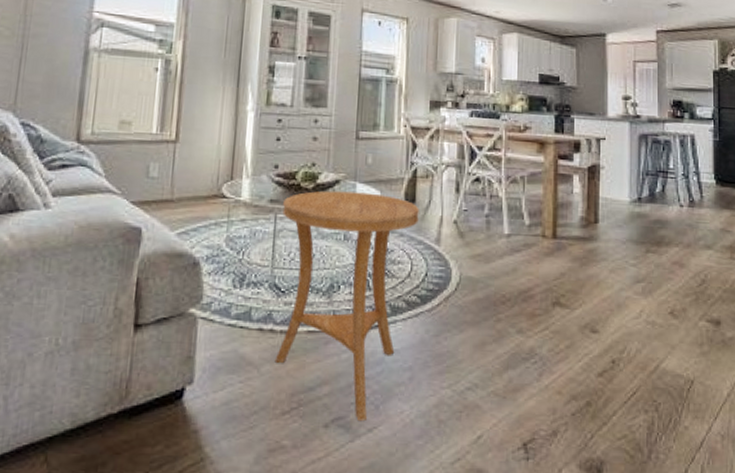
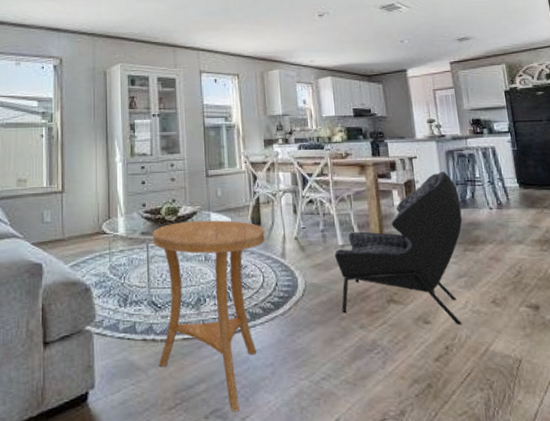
armchair: none [498,158,648,337] -> present [335,171,463,325]

